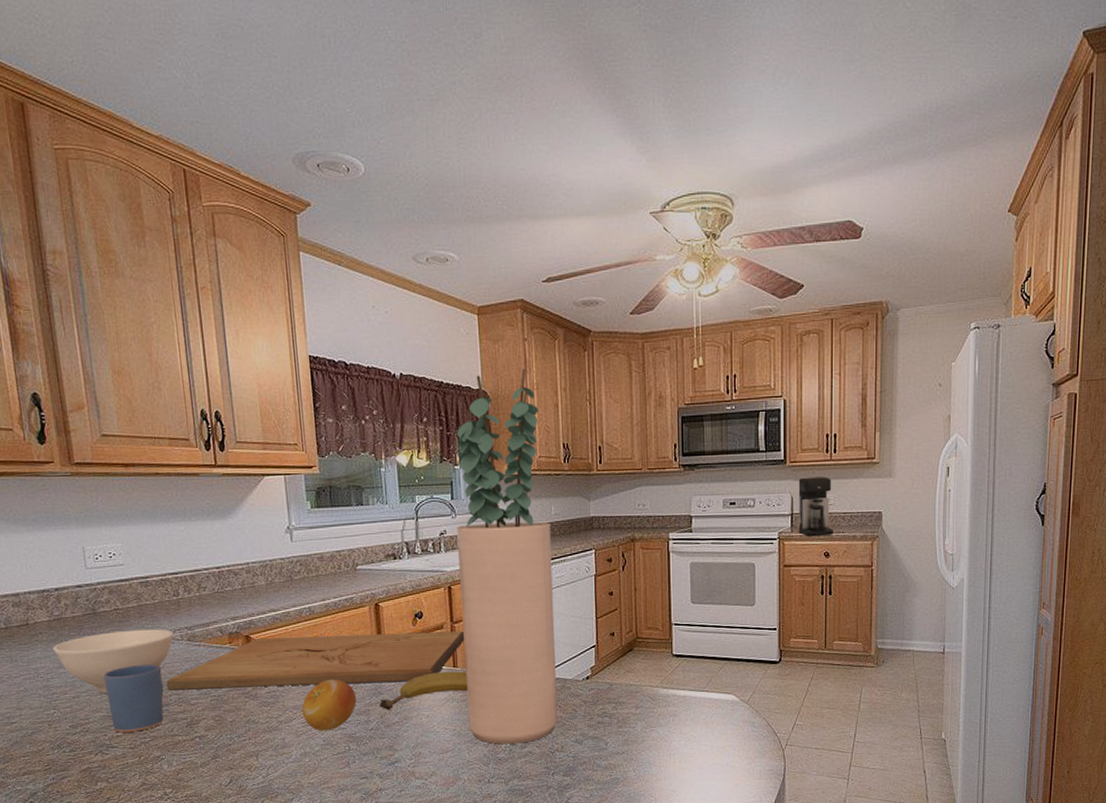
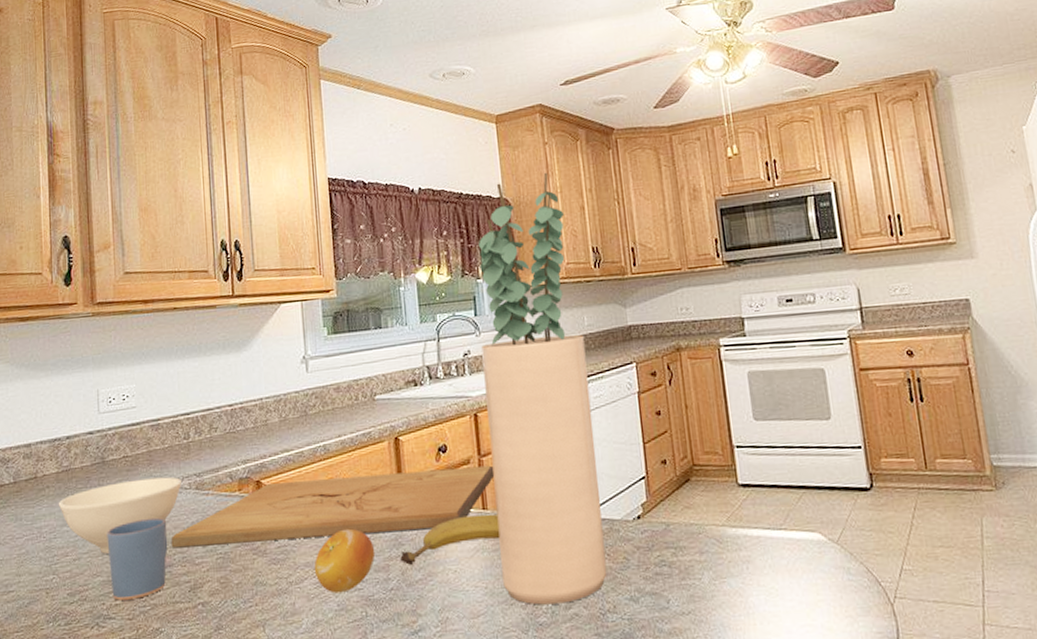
coffee maker: present [798,476,834,537] -> none [863,263,915,334]

